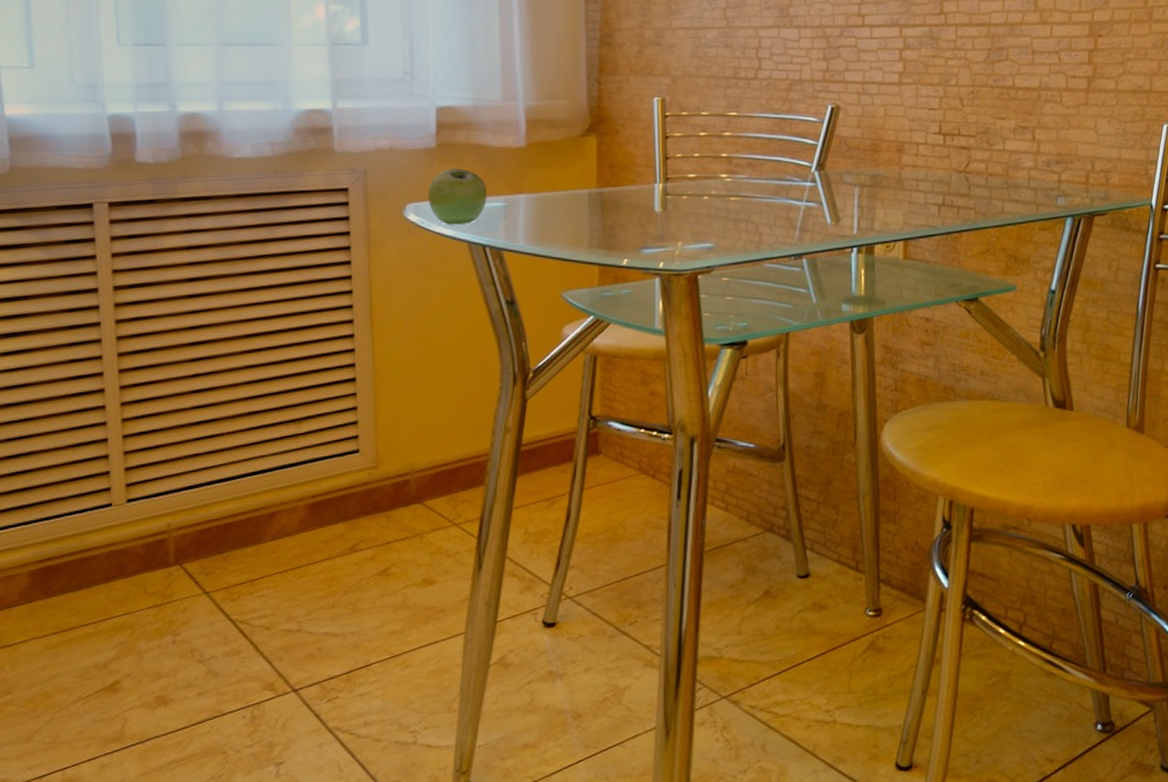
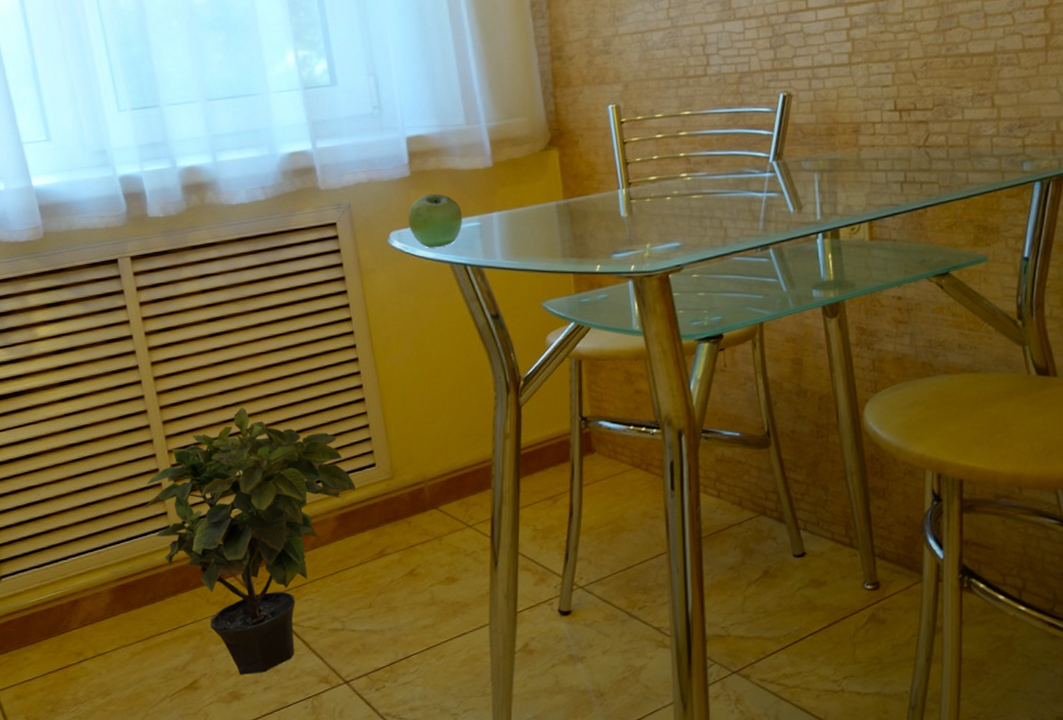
potted plant: none [84,377,334,677] -> present [144,407,356,675]

